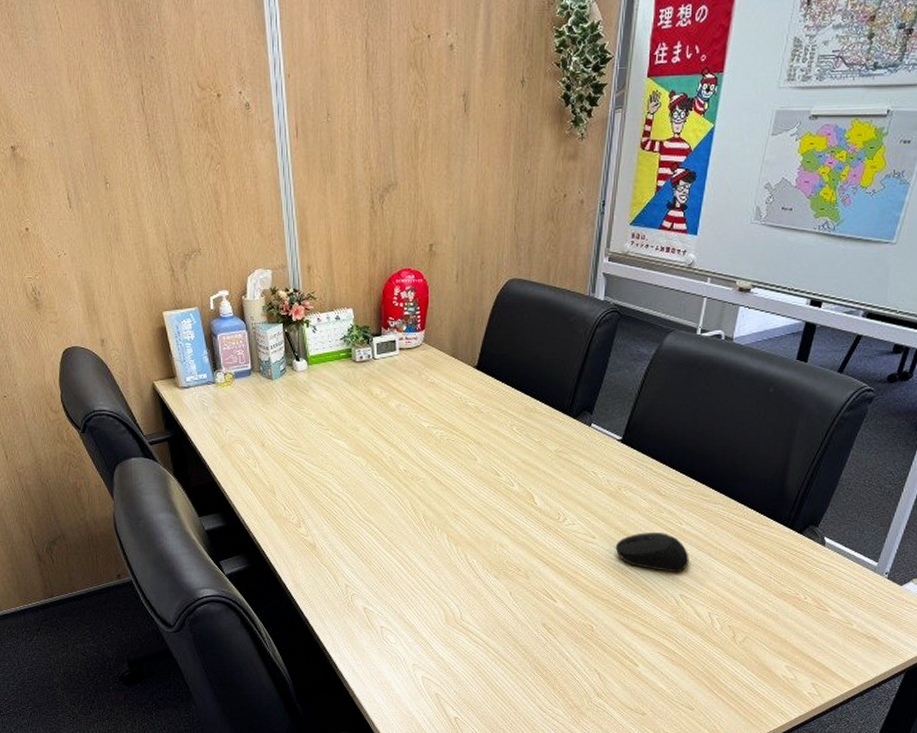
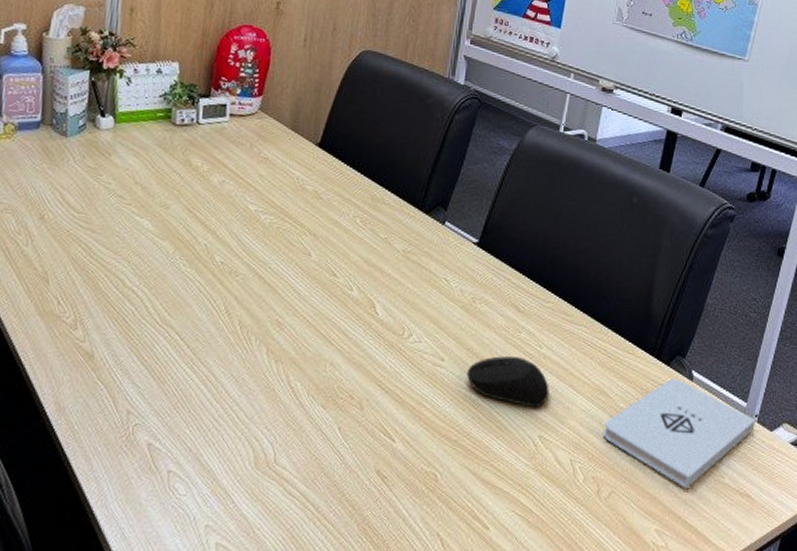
notepad: none [738,545,887,633] -> present [603,378,756,488]

